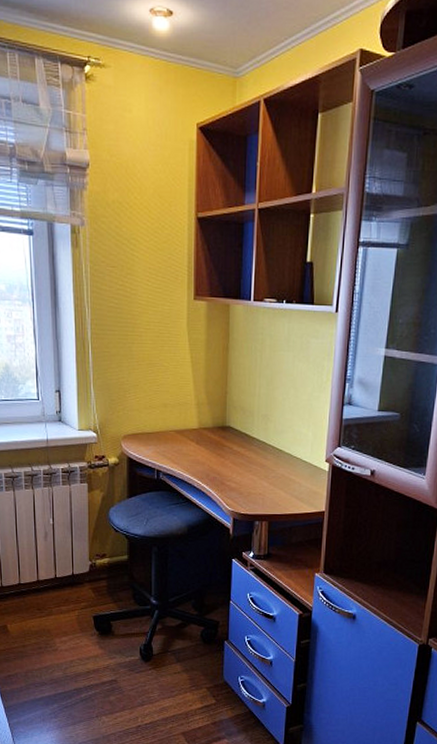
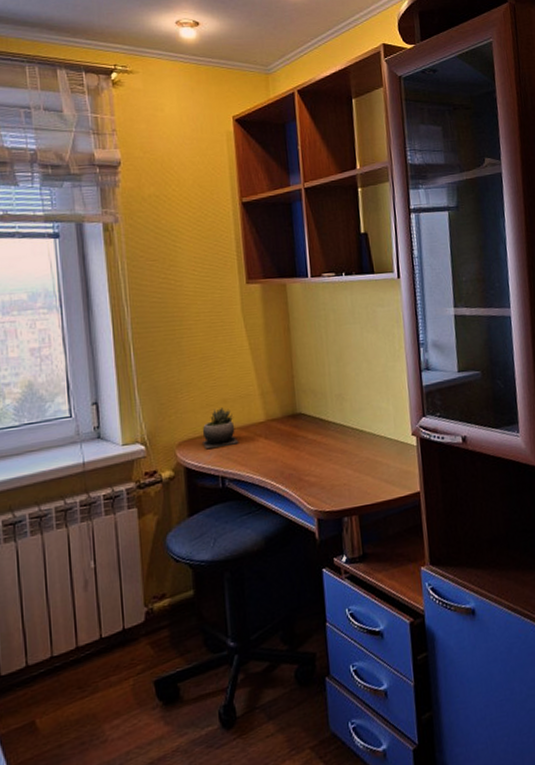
succulent plant: none [144,411,174,444] -> present [202,408,239,448]

